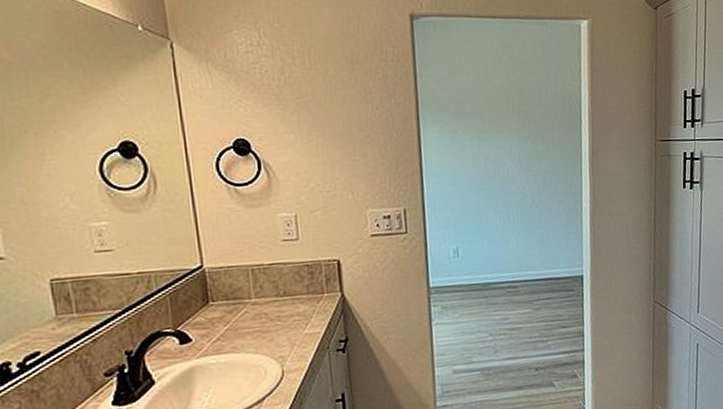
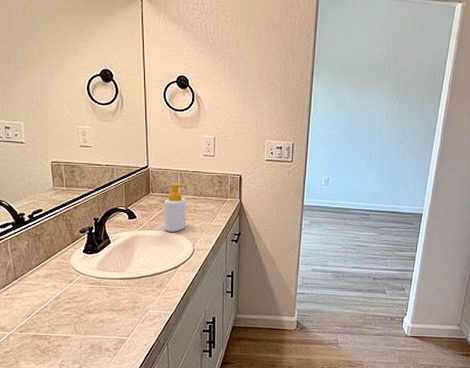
soap bottle: none [231,283,268,353] -> present [164,183,186,232]

